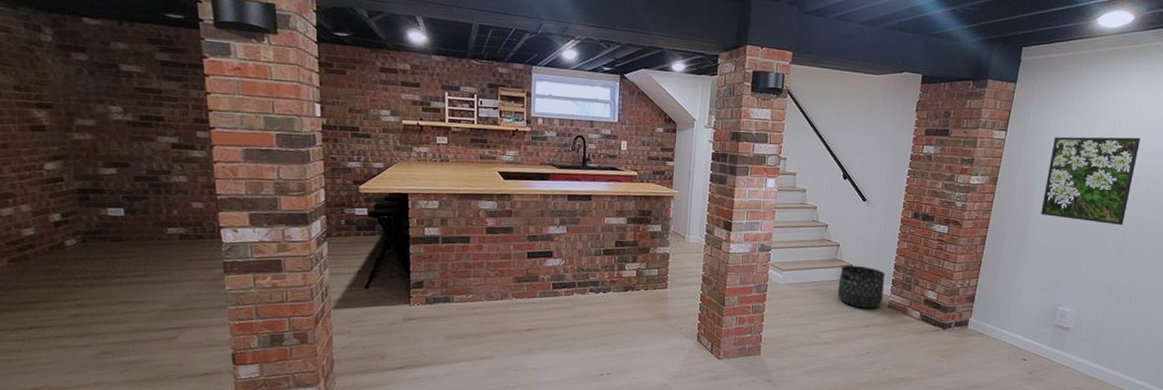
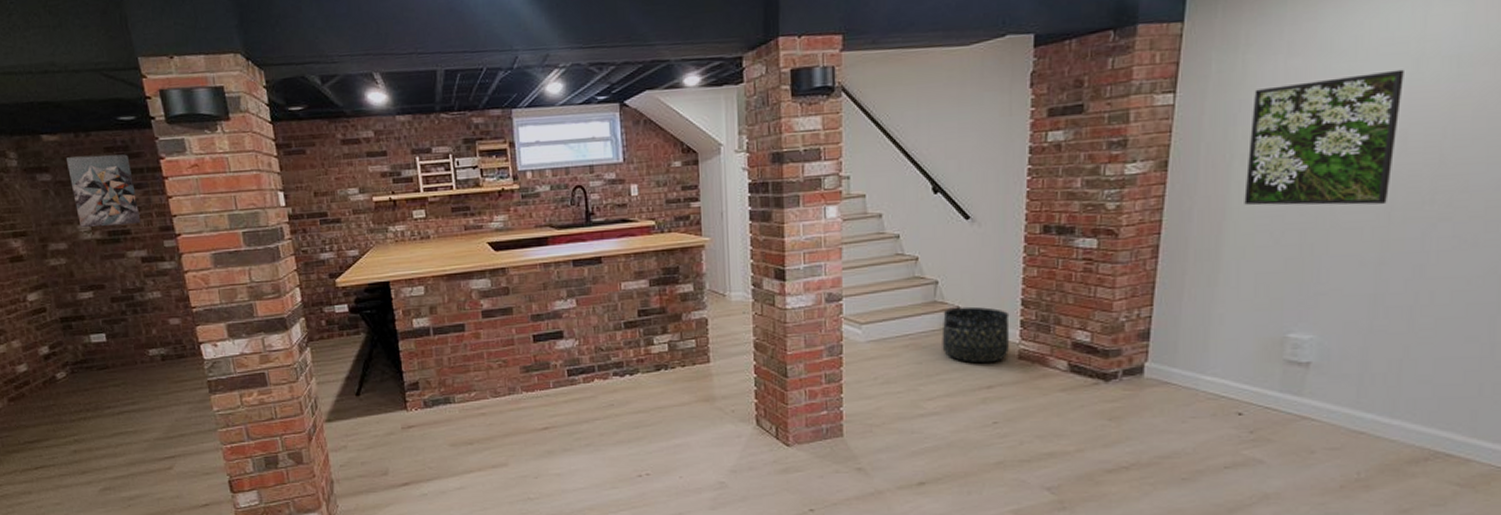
wall art: none [106,42,176,112] -> present [67,154,141,227]

